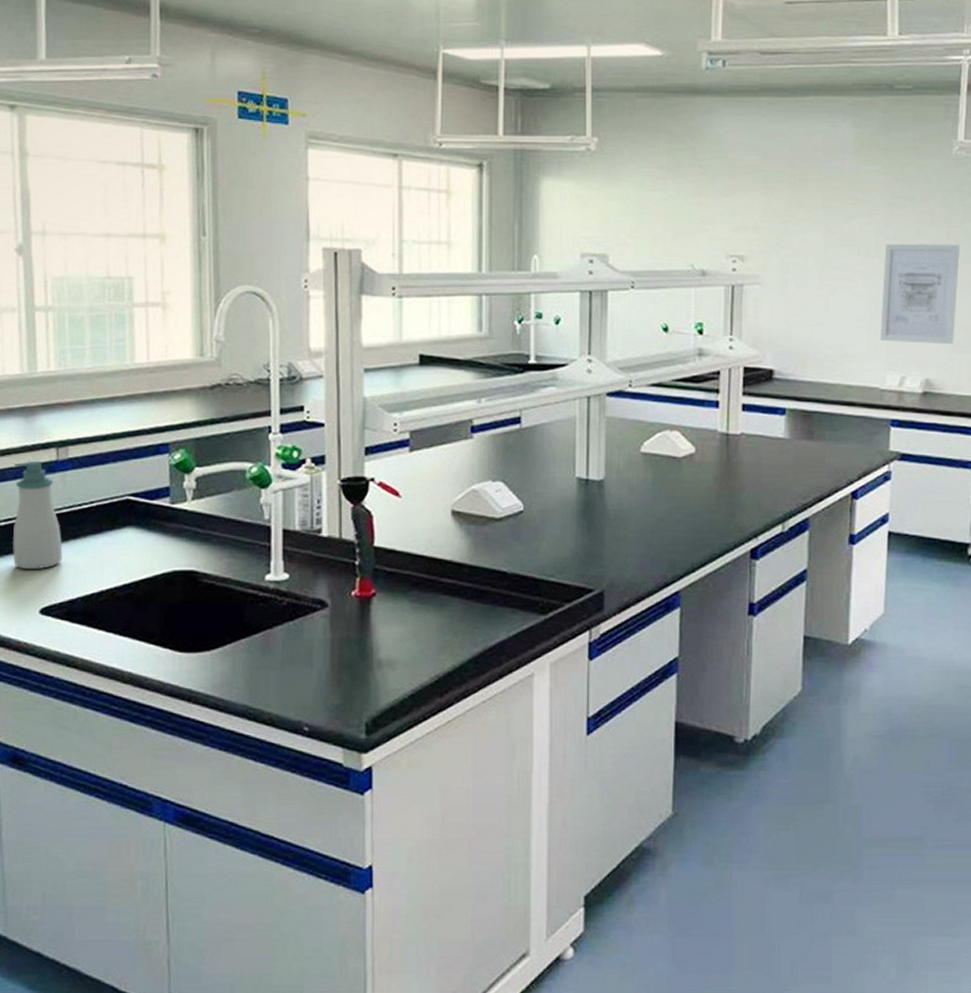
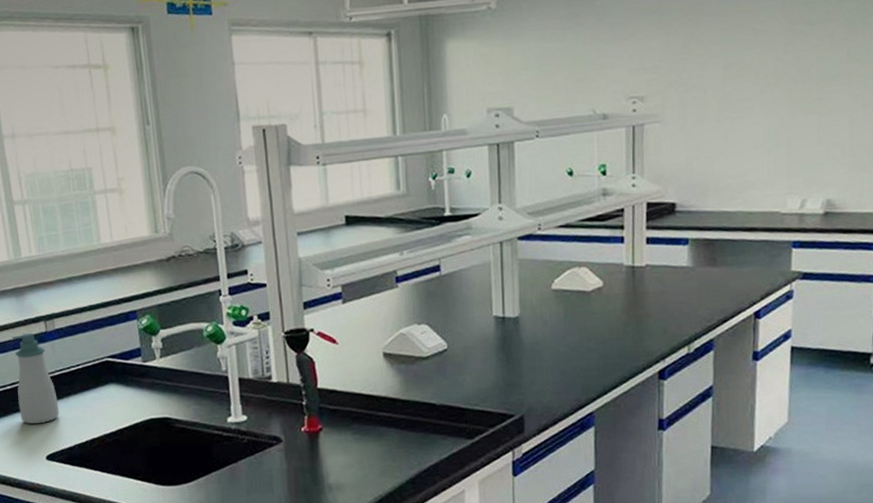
wall art: present [879,243,961,345] -> none [780,64,862,167]

